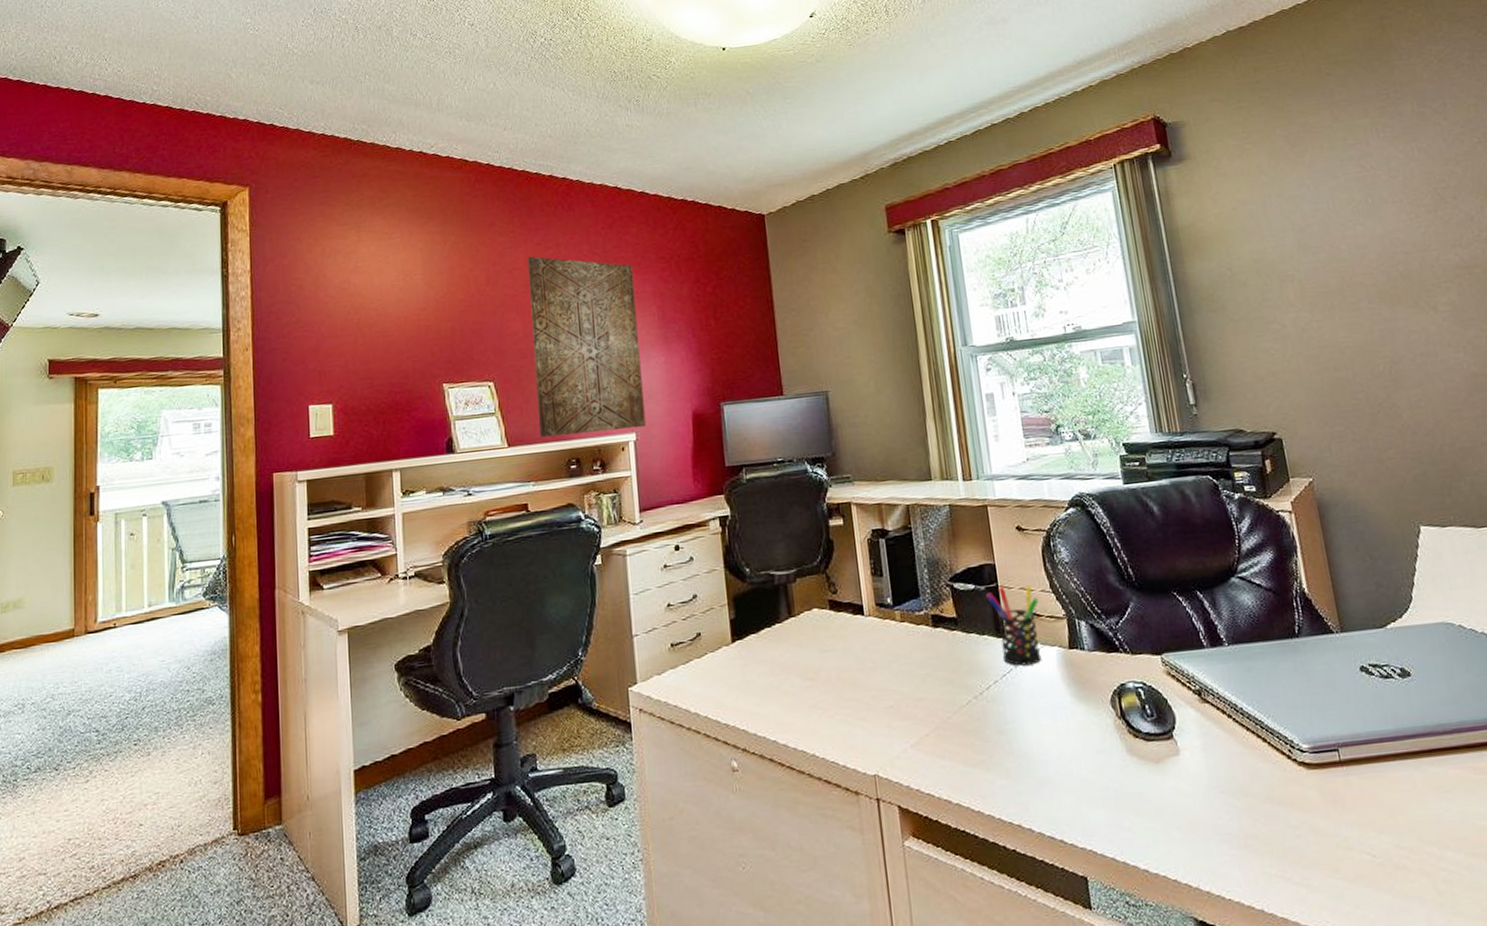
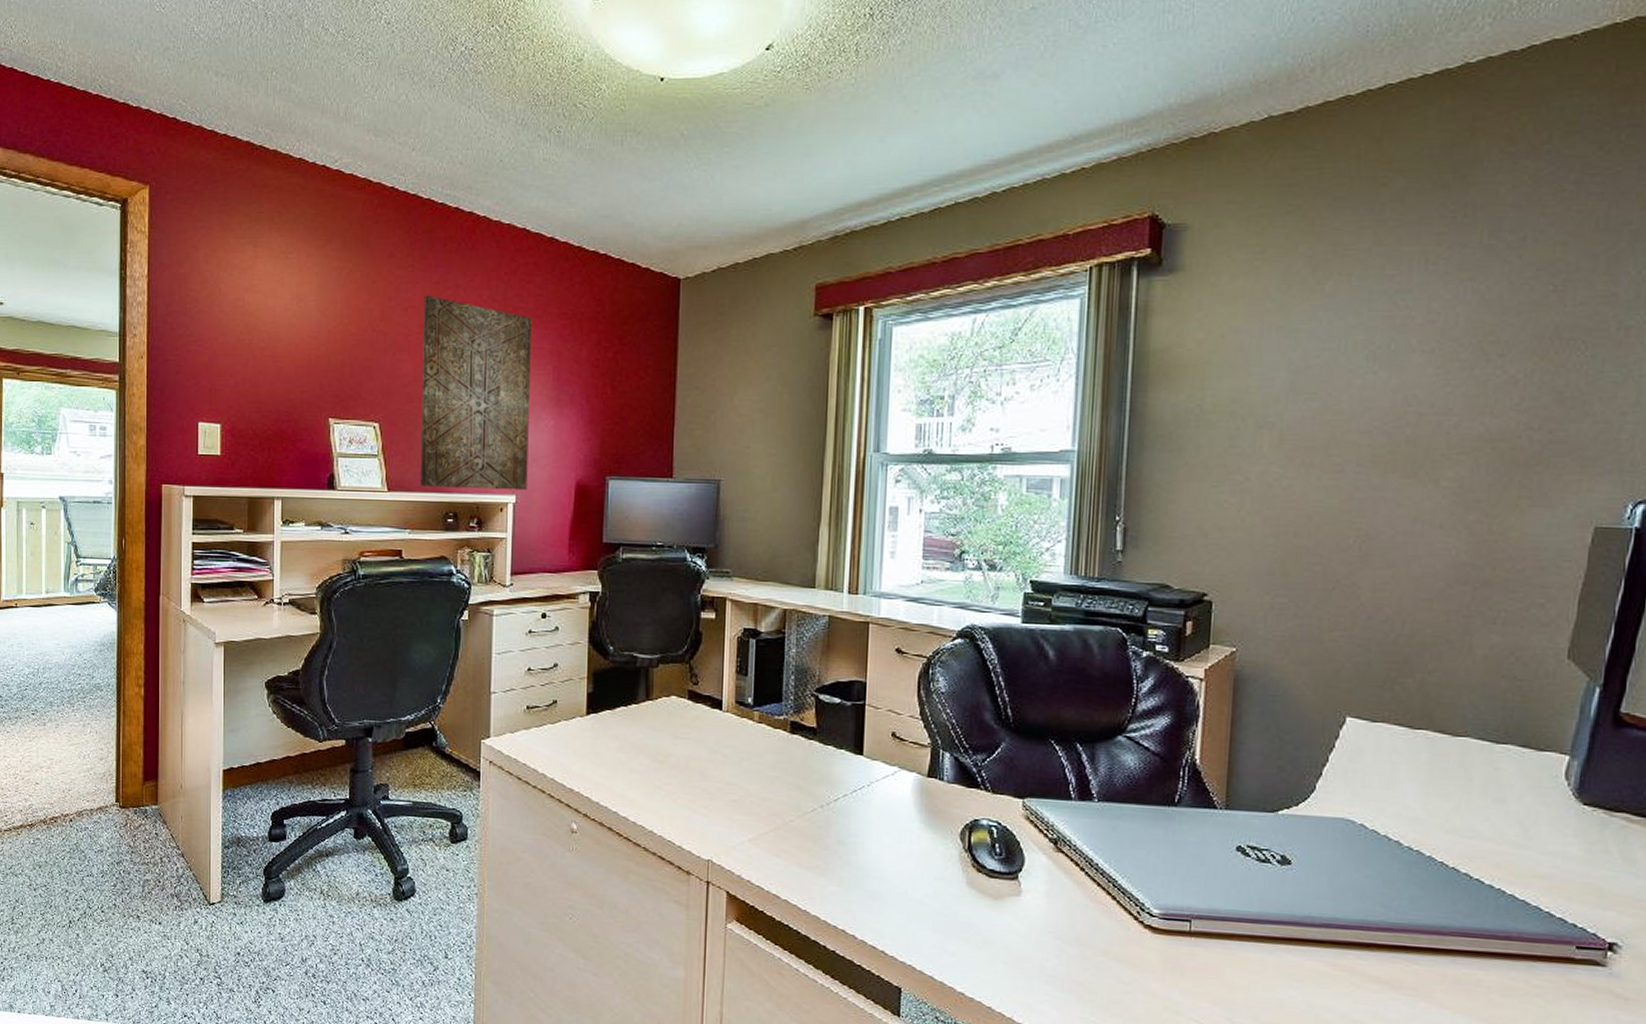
pen holder: present [986,585,1042,666] -> none [851,705,905,786]

